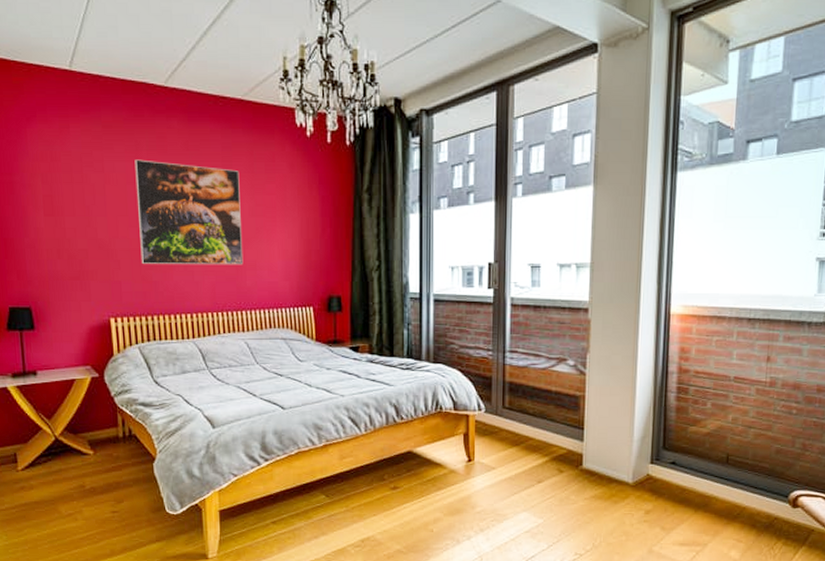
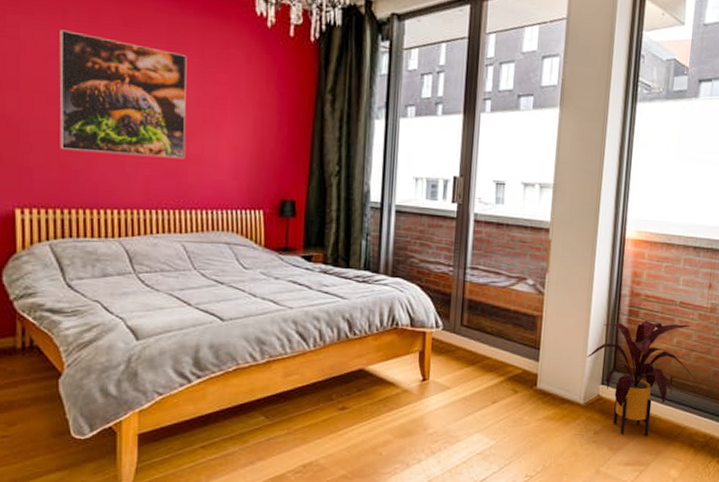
house plant: none [634,398,752,516] -> present [587,321,693,436]

